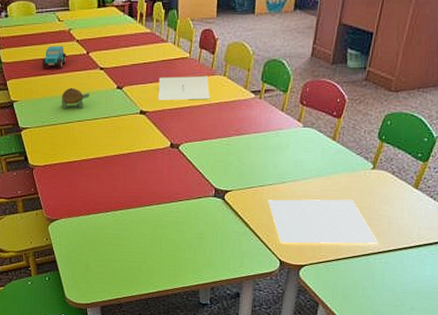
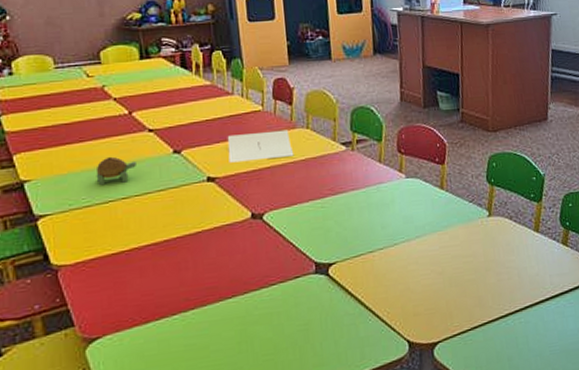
toy car: present [42,46,67,69] -> none [65,106,101,137]
paper sheet: present [268,199,377,244] -> none [381,253,512,319]

